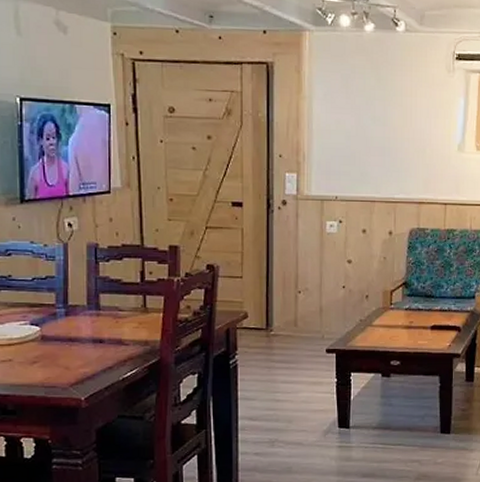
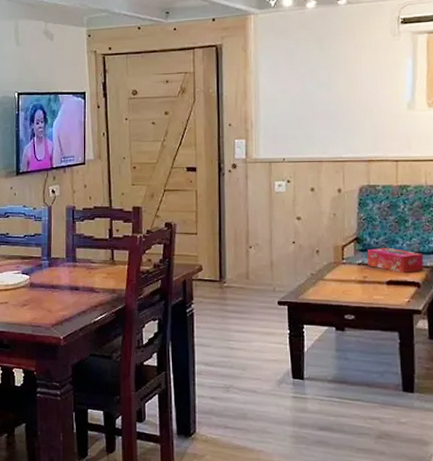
tissue box: none [413,292,465,317] -> present [367,247,424,273]

